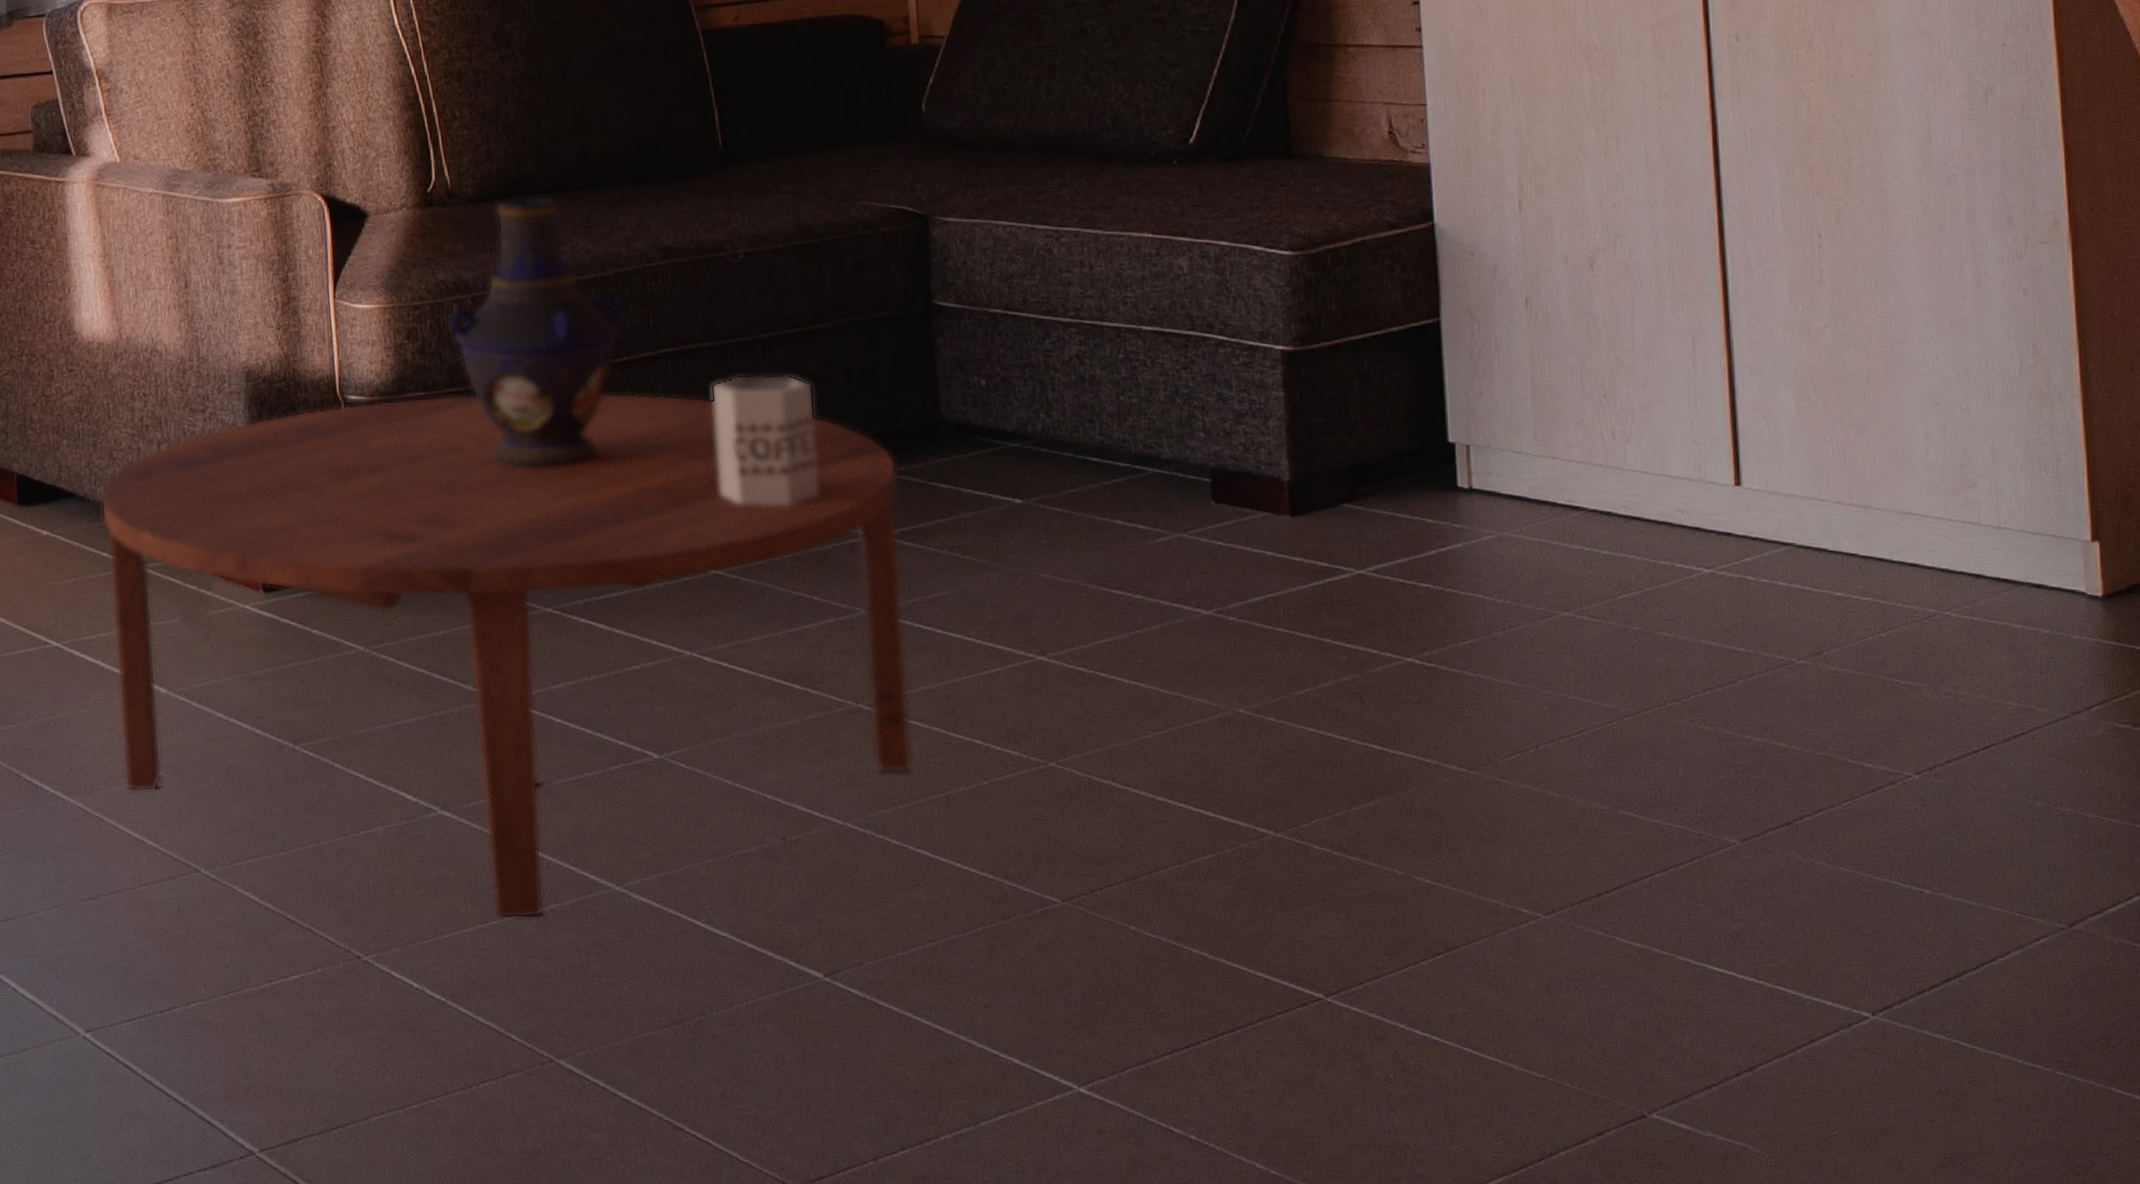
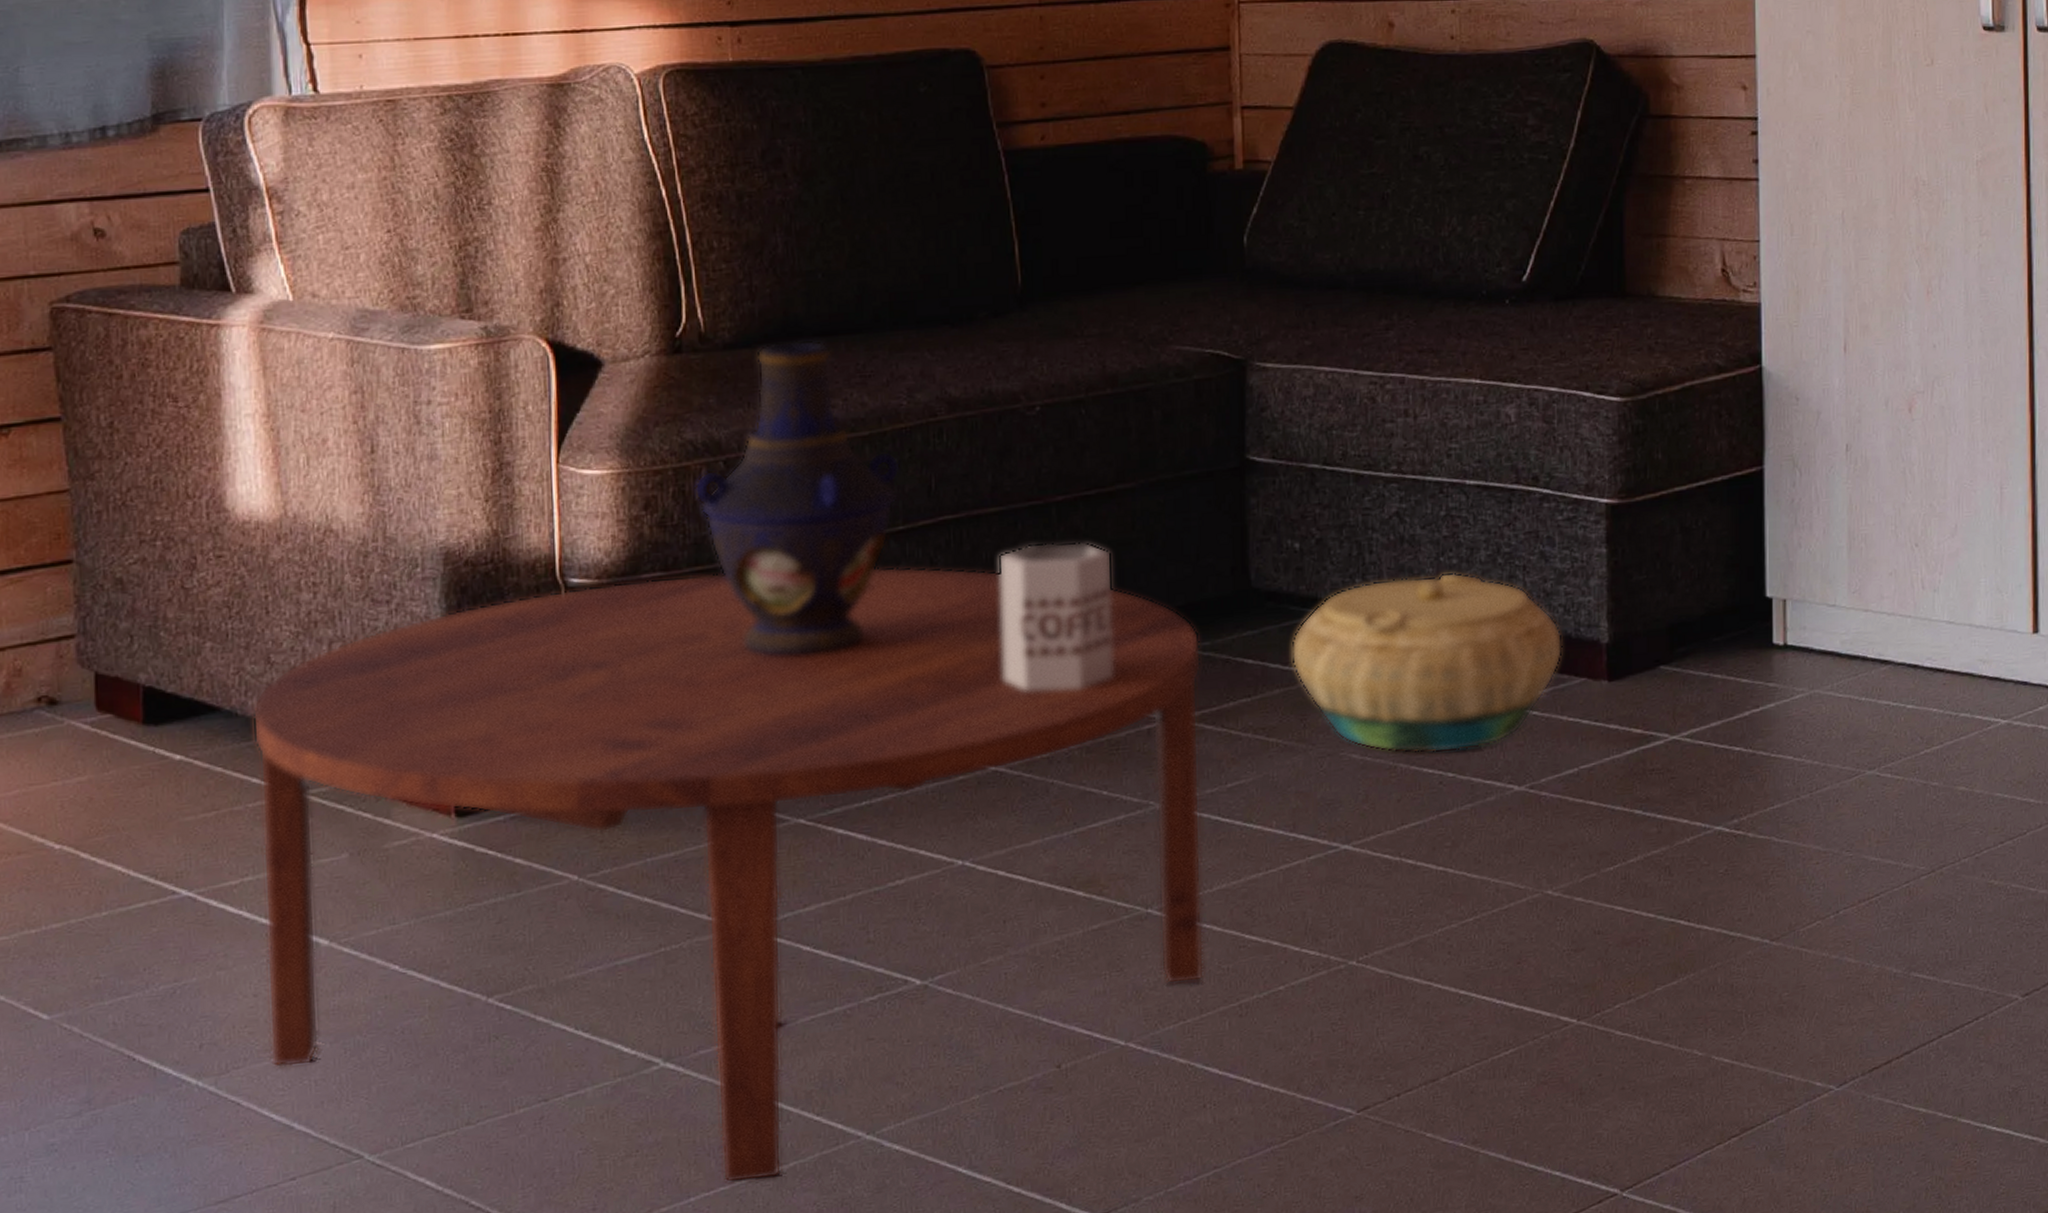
basket: none [981,410,1245,576] -> present [1291,572,1563,754]

